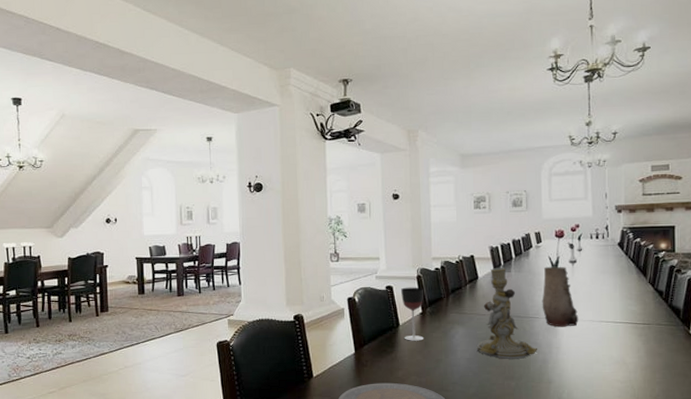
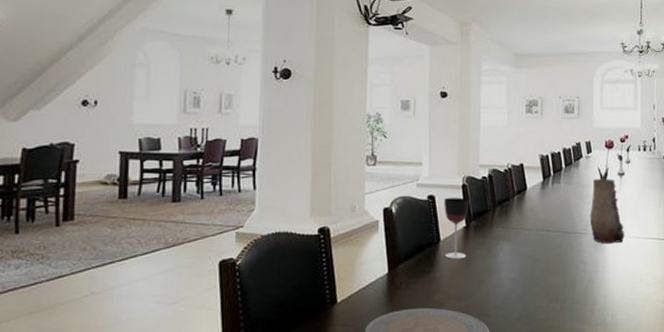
candlestick: present [476,268,537,359] -> none [522,178,583,279]

